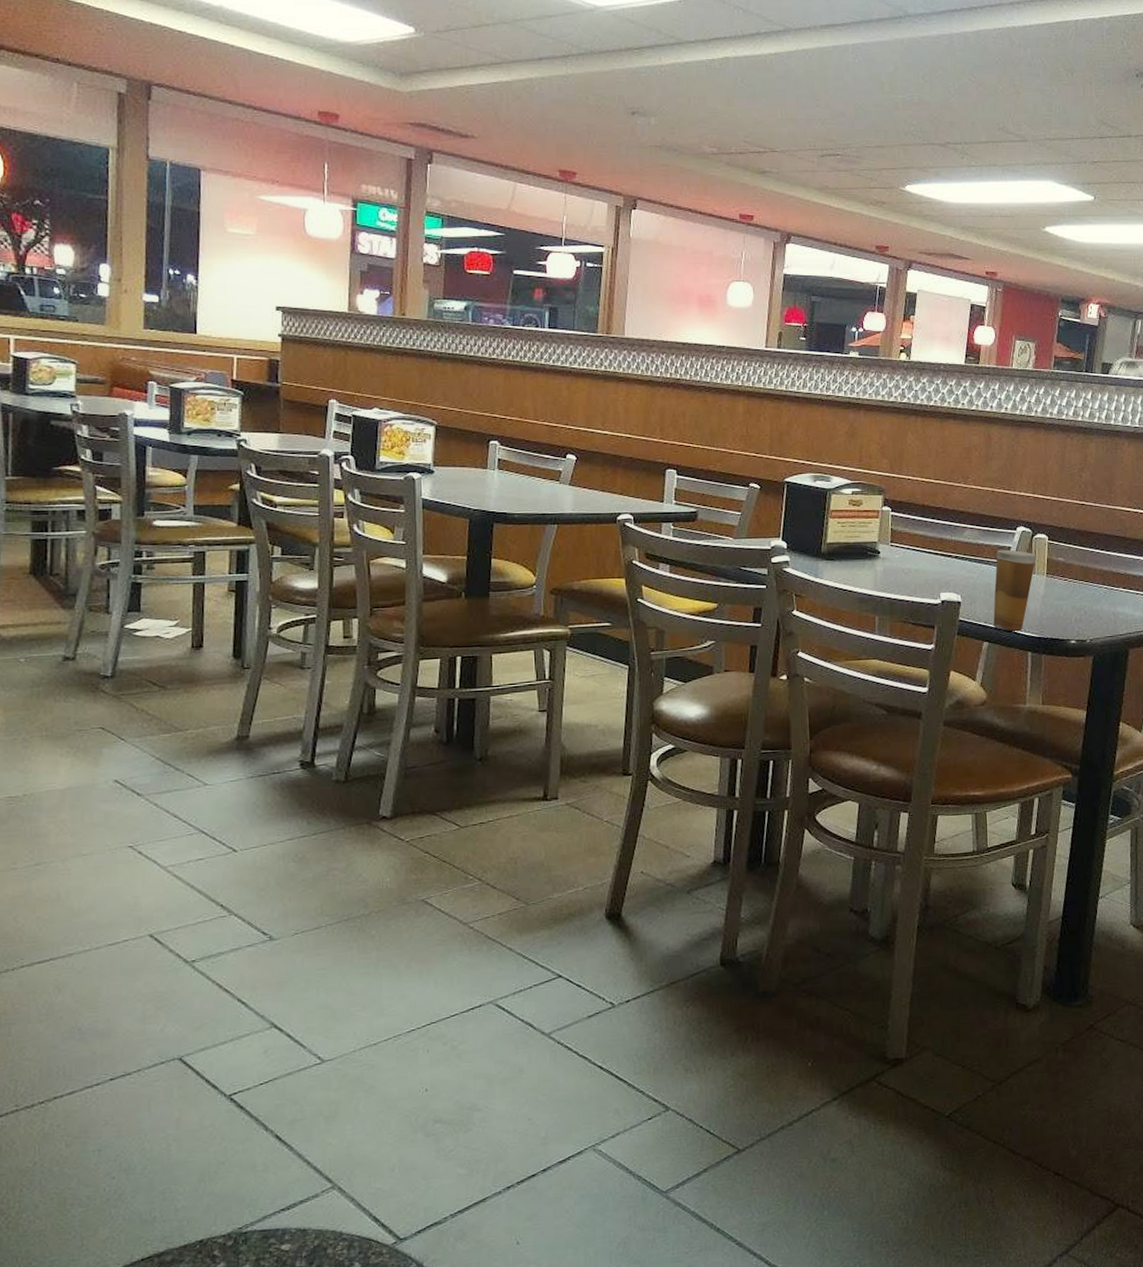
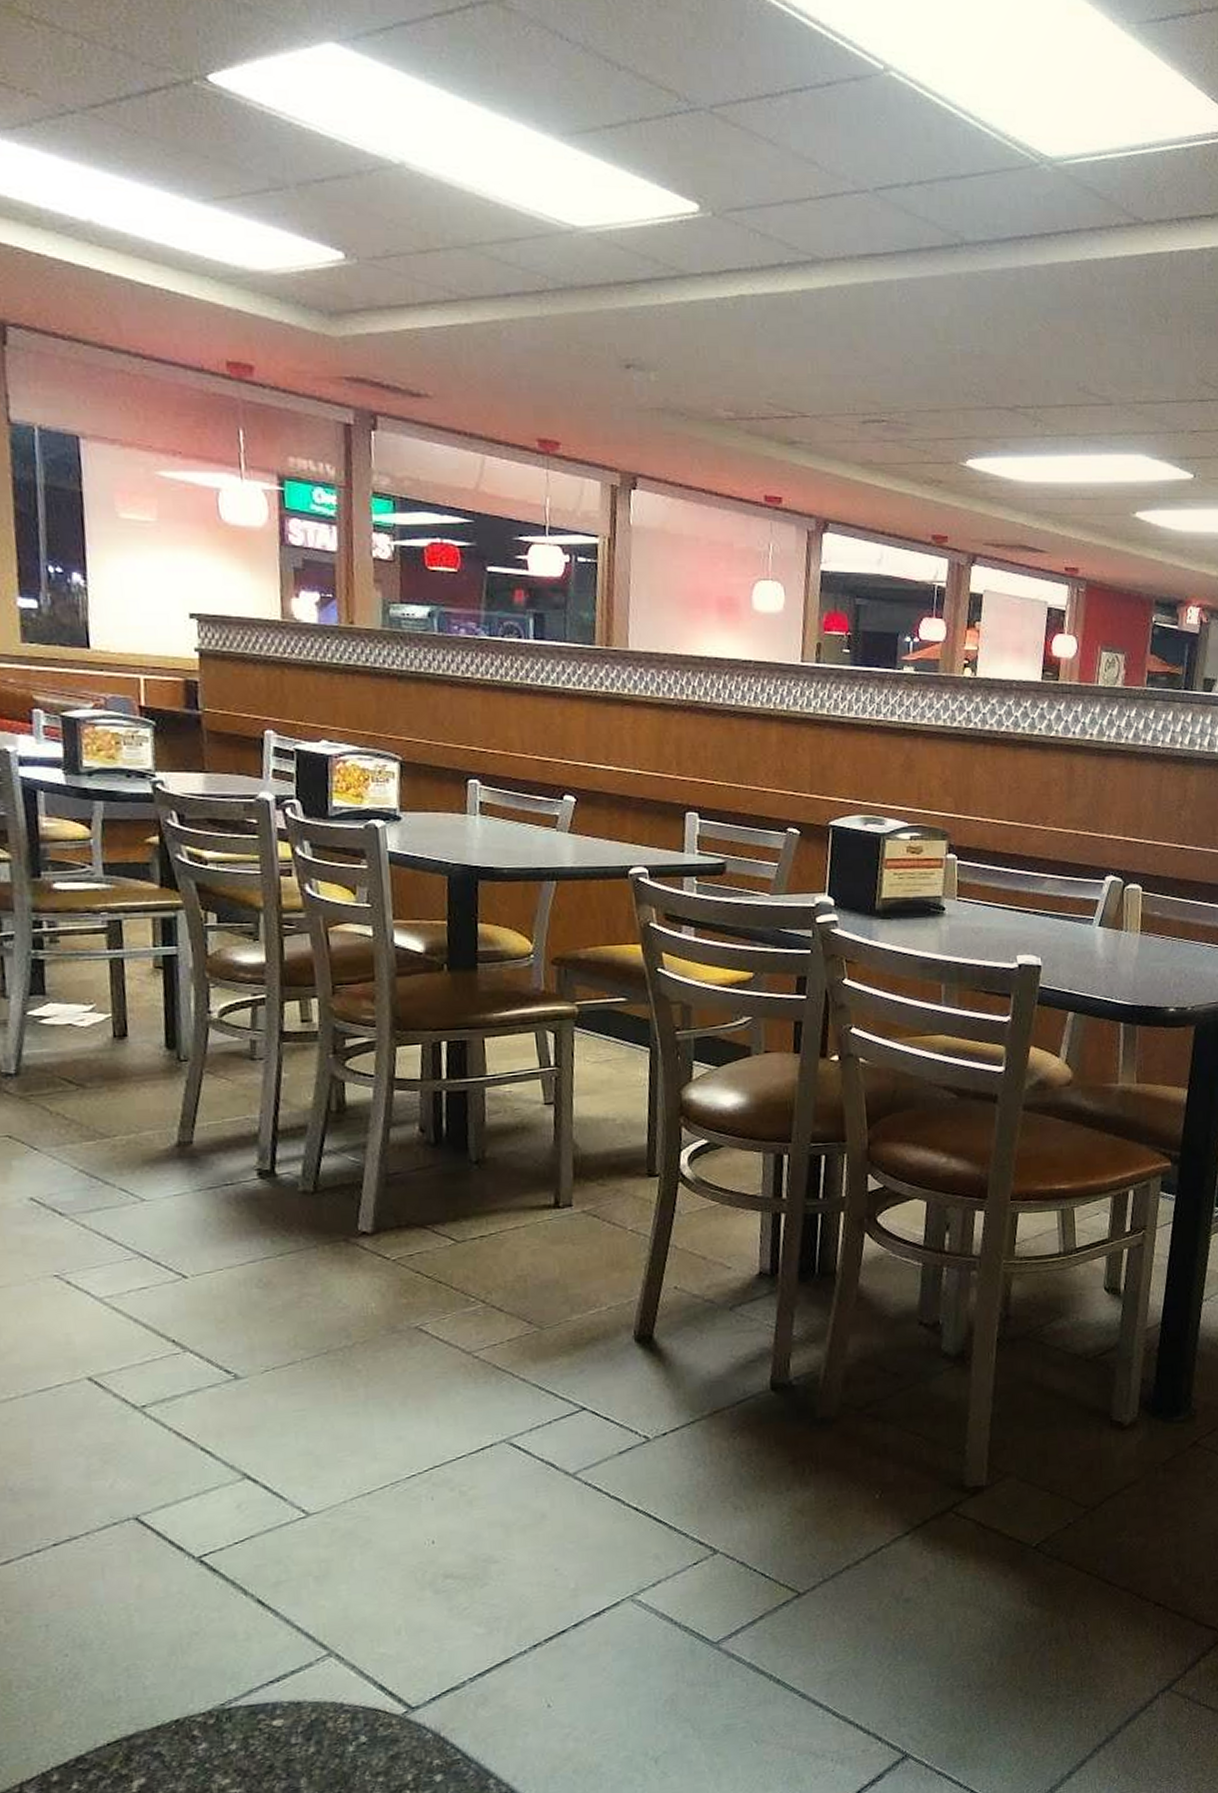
beverage cup: present [993,549,1036,632] -> none [1079,903,1129,1000]

